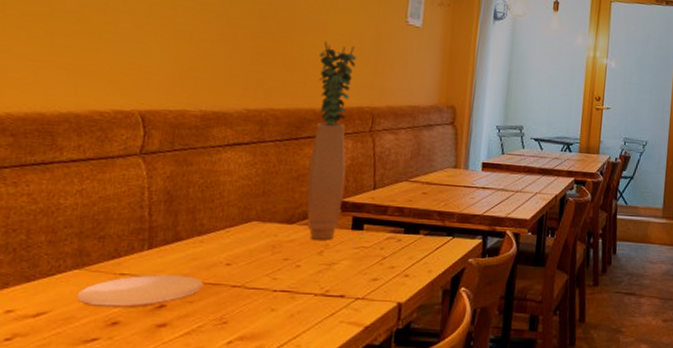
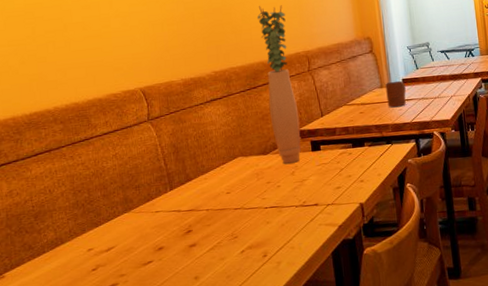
plate: present [76,274,203,309] -> none [131,206,214,239]
cup: none [458,163,485,195] -> present [385,80,406,108]

